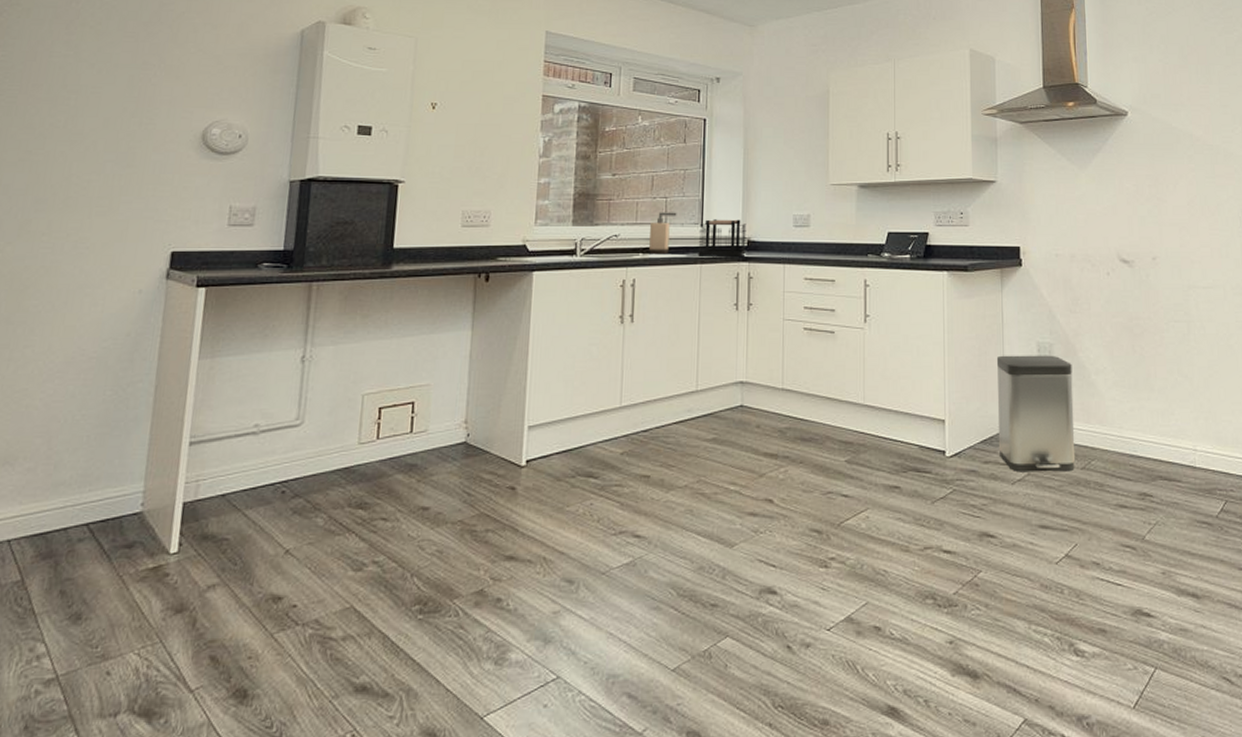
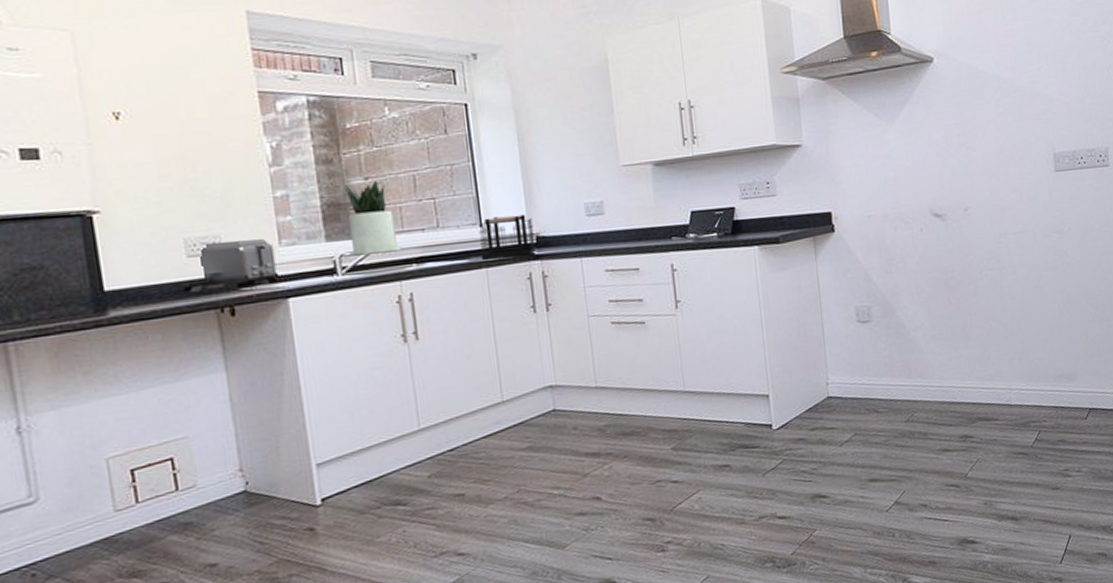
toaster: none [452,216,530,258] -> present [182,238,278,293]
planter: none [588,178,633,241] -> present [344,181,402,256]
soap dispenser: present [649,212,677,255] -> none [420,214,450,264]
pedal bin: present [996,355,1075,472] -> none [815,317,899,434]

